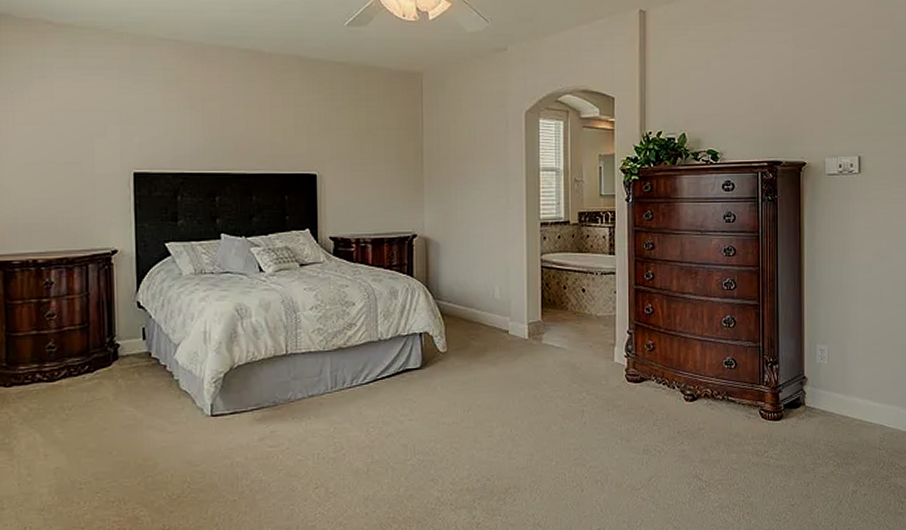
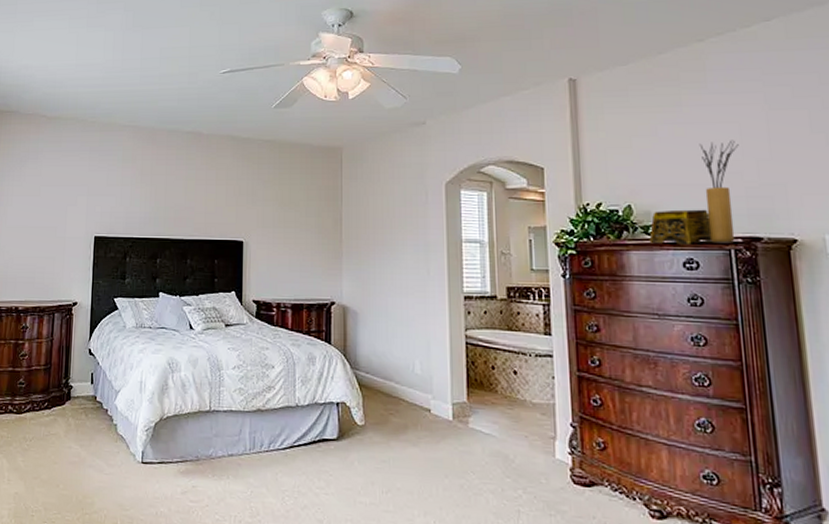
decorative box: none [698,137,746,169] -> present [649,209,713,244]
vase: none [741,75,771,167] -> present [699,140,739,243]

